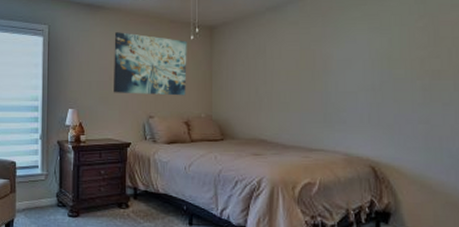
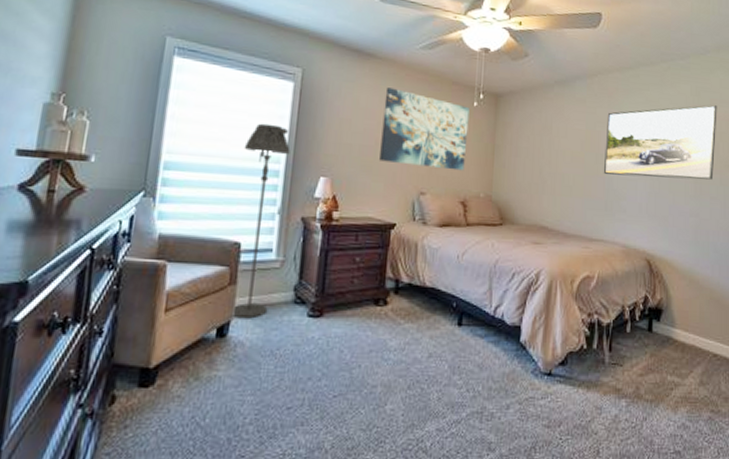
floor lamp: none [11,71,45,218] -> present [232,123,290,319]
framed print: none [320,11,448,89] -> present [603,105,717,180]

